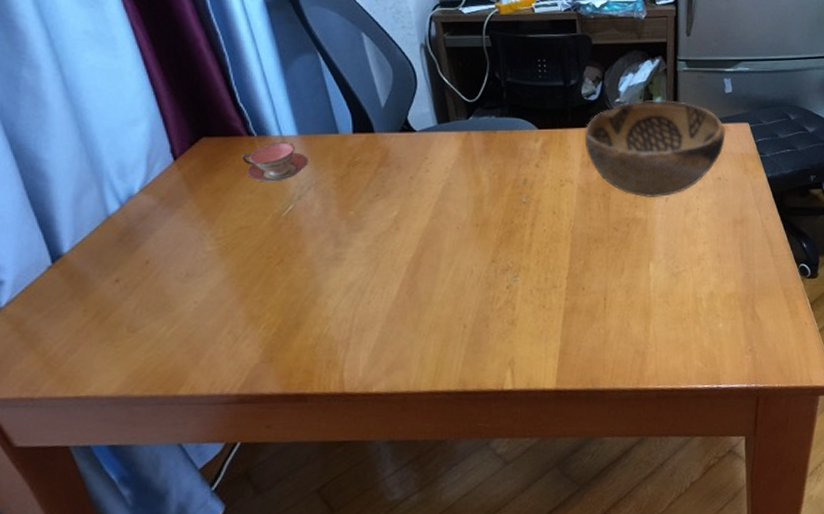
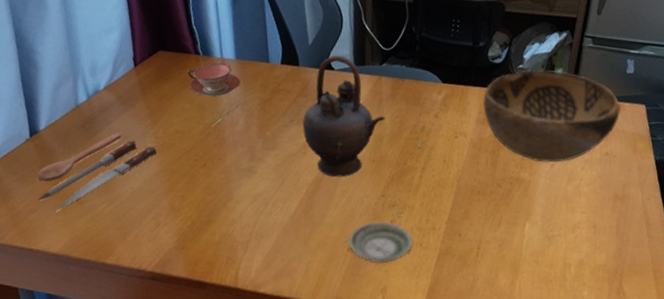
spoon: none [71,240,220,347] -> present [37,133,157,212]
teapot: none [389,114,482,249] -> present [302,55,385,177]
saucer: none [464,288,535,336] -> present [349,221,413,264]

